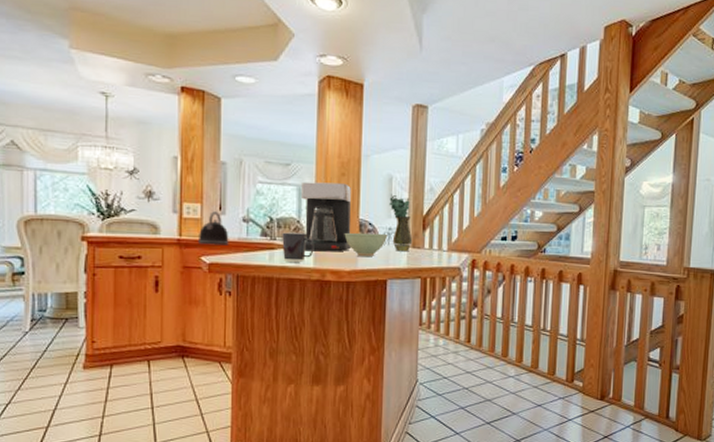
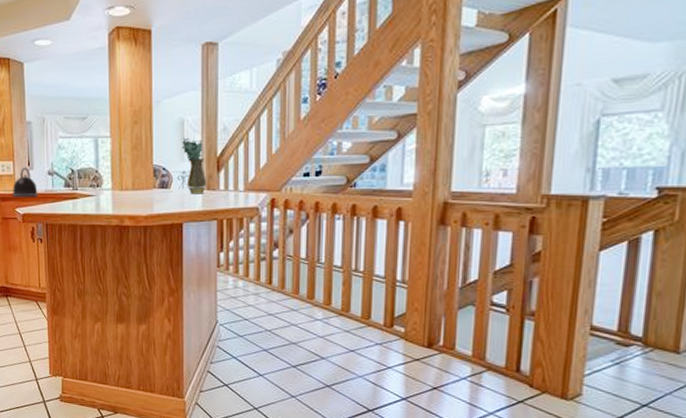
mug: present [282,232,314,262] -> none [83,182,112,209]
coffee maker: present [300,181,352,252] -> none [97,131,147,198]
bowl: present [344,232,388,256] -> none [139,177,182,201]

